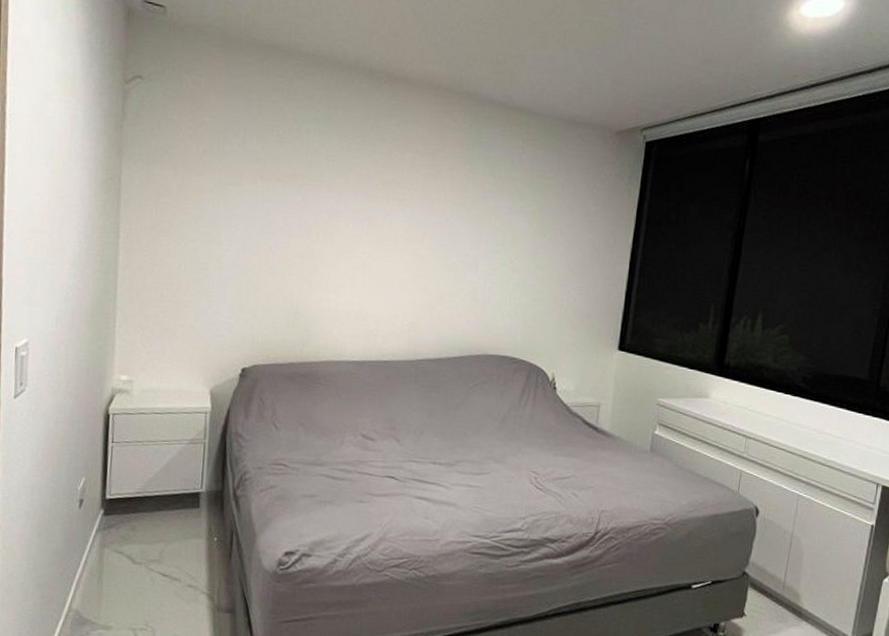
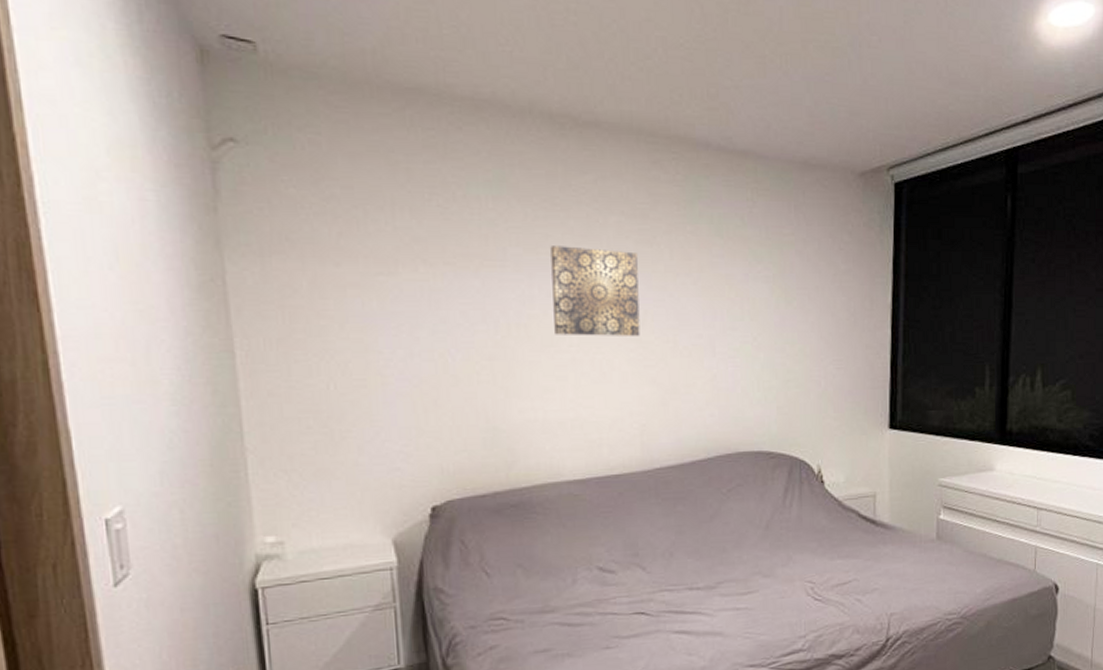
wall art: none [352,173,424,250] -> present [550,246,640,336]

